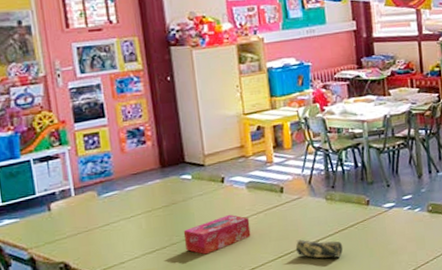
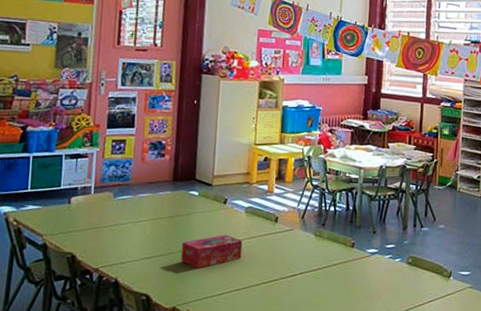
pencil case: present [295,239,343,259] -> none [279,269,324,293]

